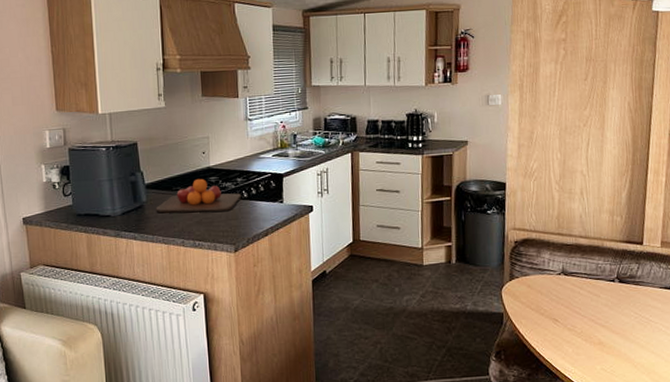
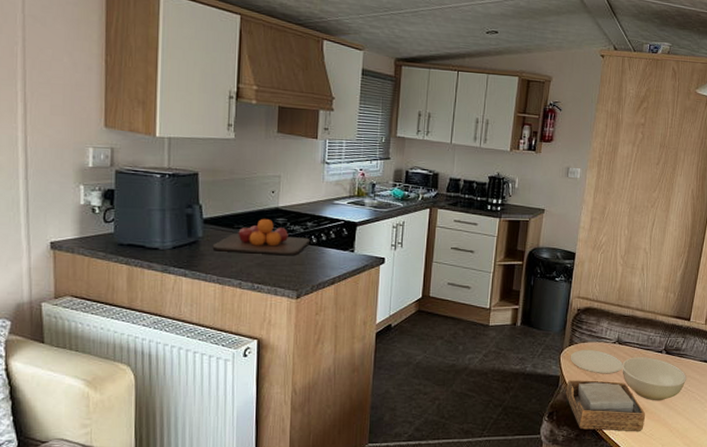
napkin holder: none [511,315,603,369] -> present [566,380,645,432]
plate: none [512,283,572,309] -> present [570,350,623,374]
bowl: none [570,287,646,335] -> present [622,357,686,401]

